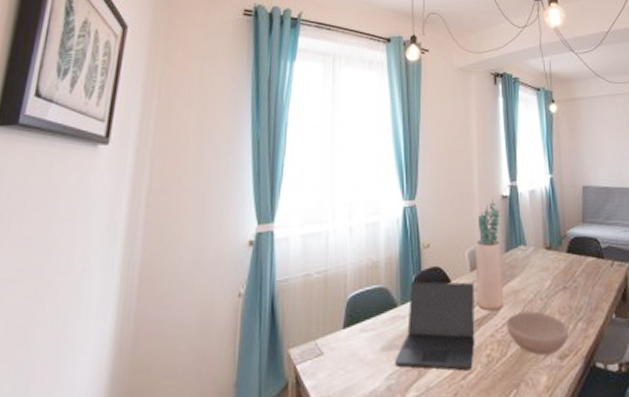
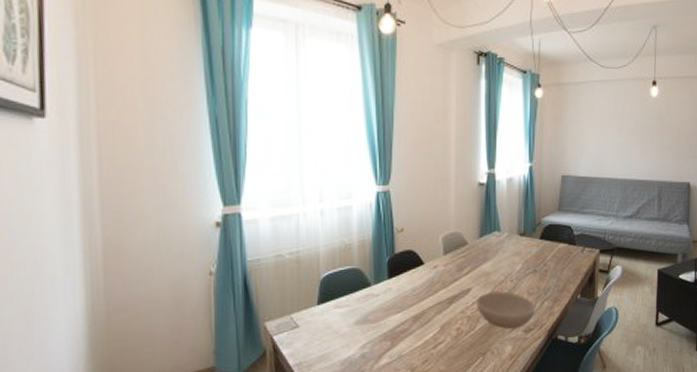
laptop: present [395,281,475,371] -> none [369,263,447,342]
vase: present [475,198,504,311] -> none [449,185,476,291]

